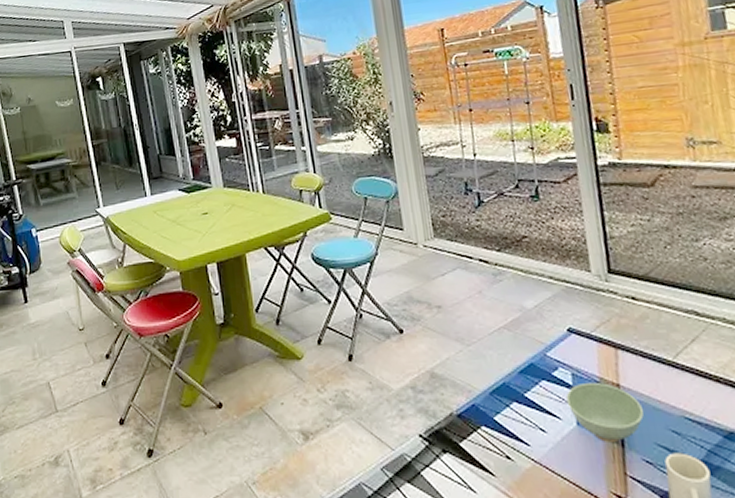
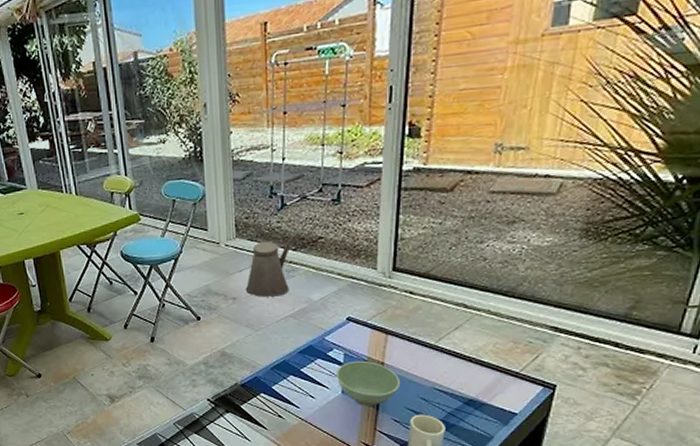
watering can: none [451,230,502,305] -> present [246,231,300,297]

